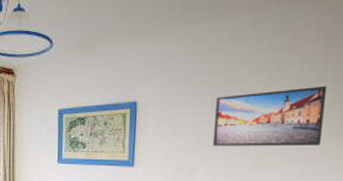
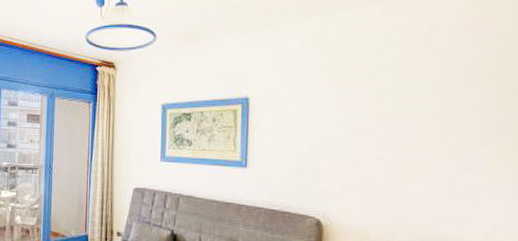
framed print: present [212,85,327,146] -> none [339,82,478,151]

